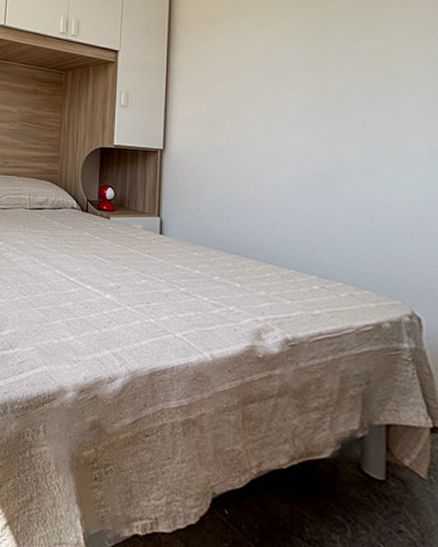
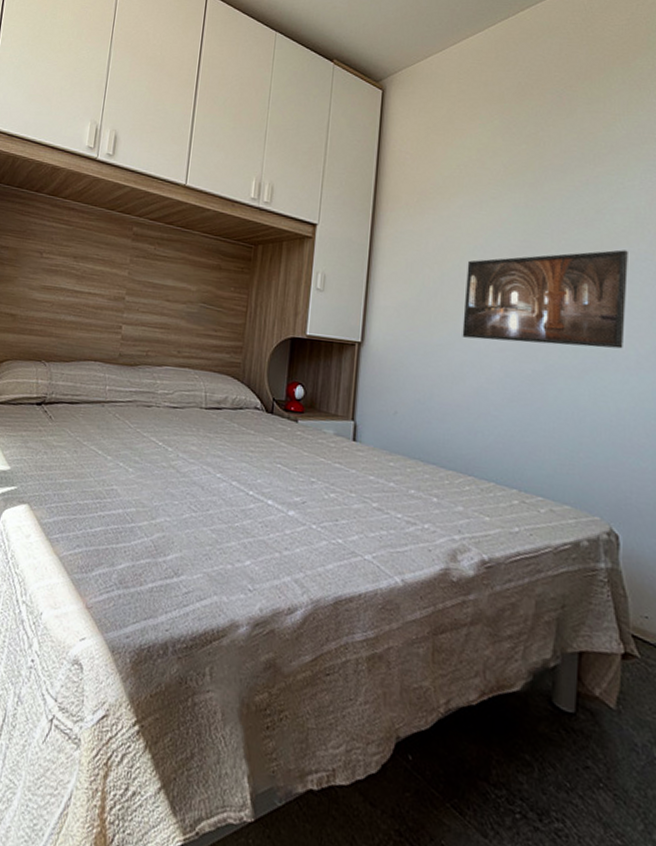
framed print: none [256,56,417,147] -> present [462,250,628,349]

